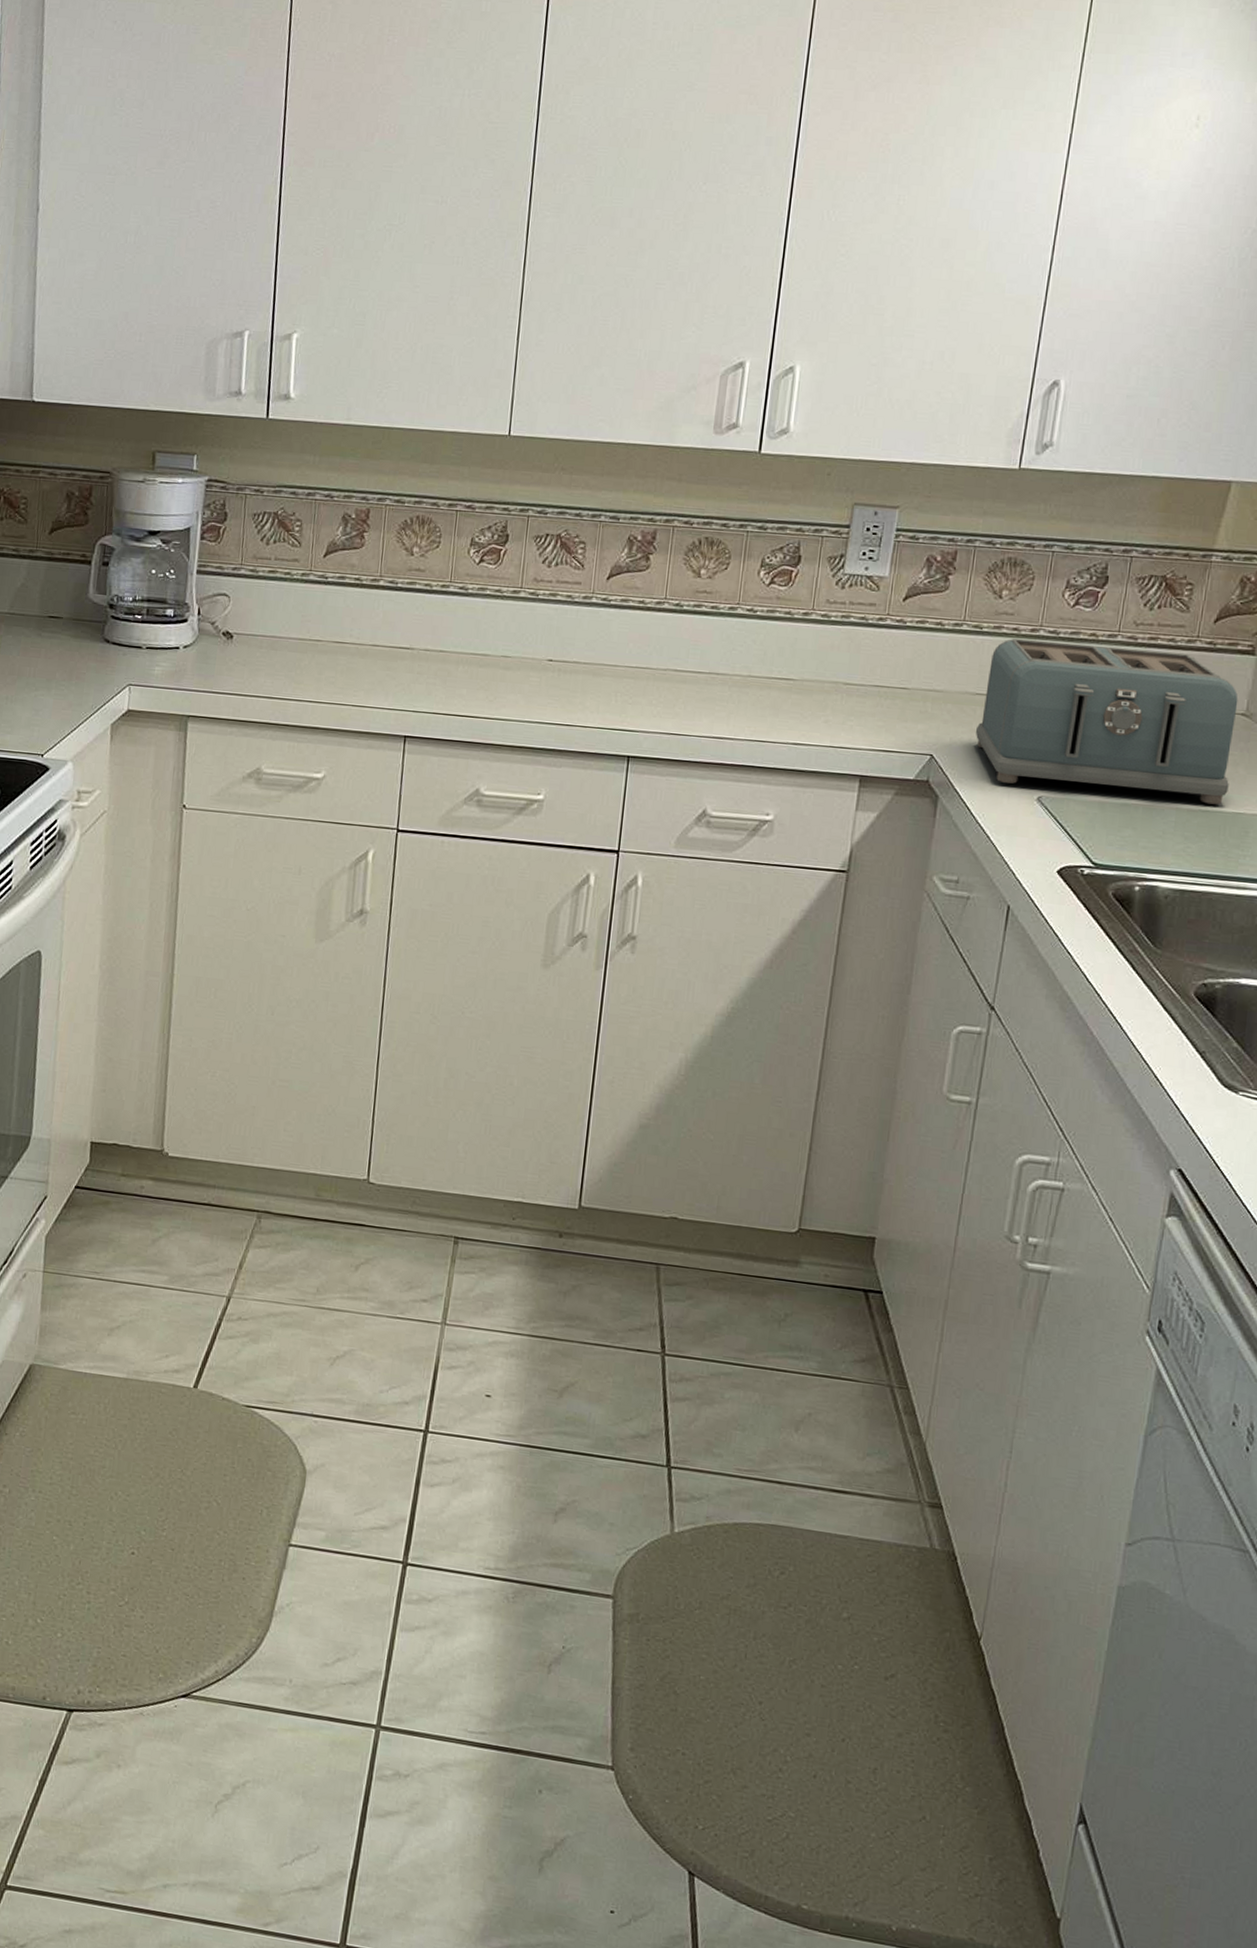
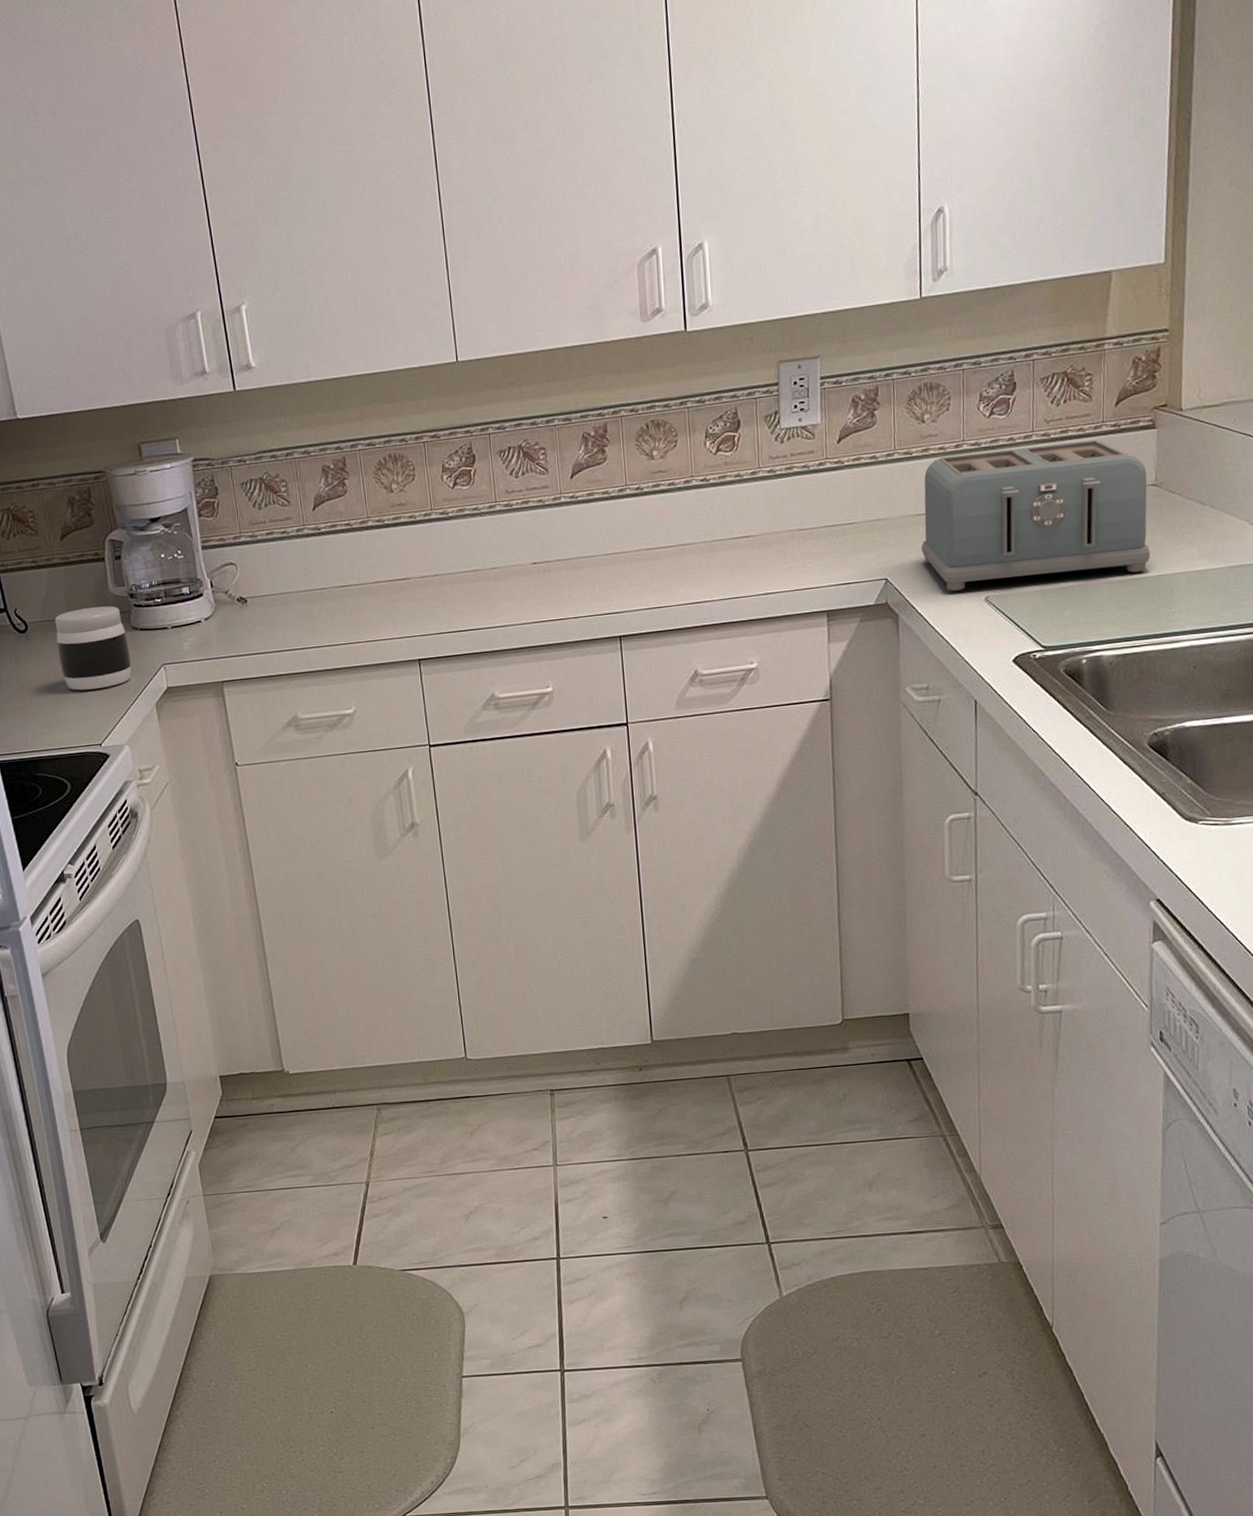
jar: none [18,608,97,697] -> present [55,606,132,691]

